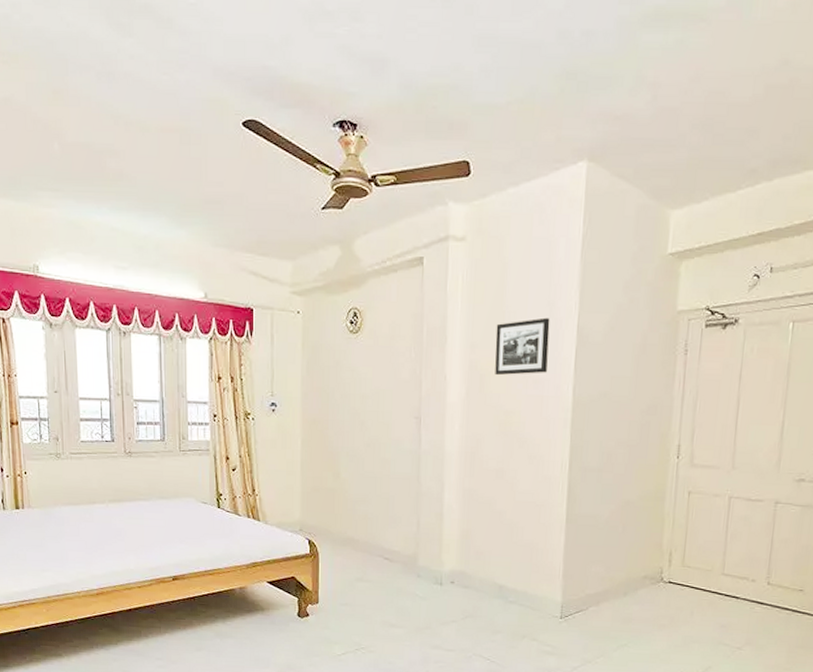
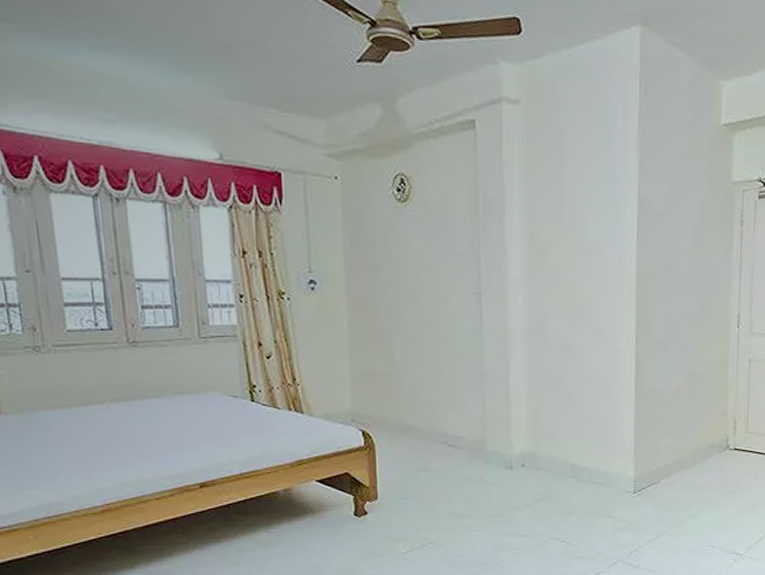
picture frame: present [495,317,550,376] -> none [556,187,611,248]

